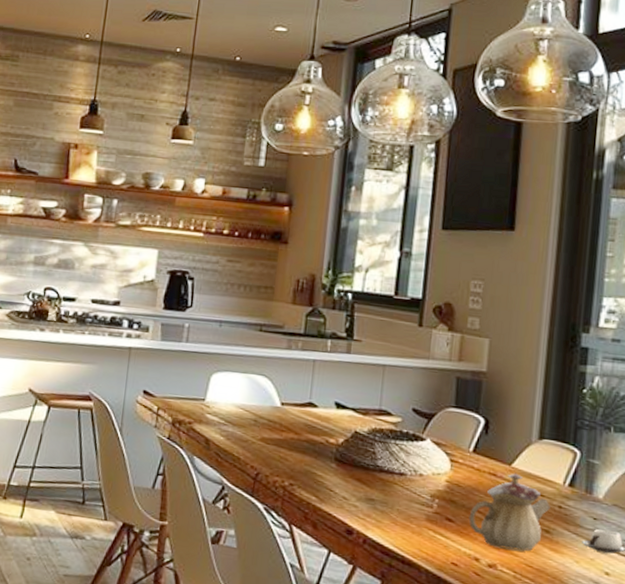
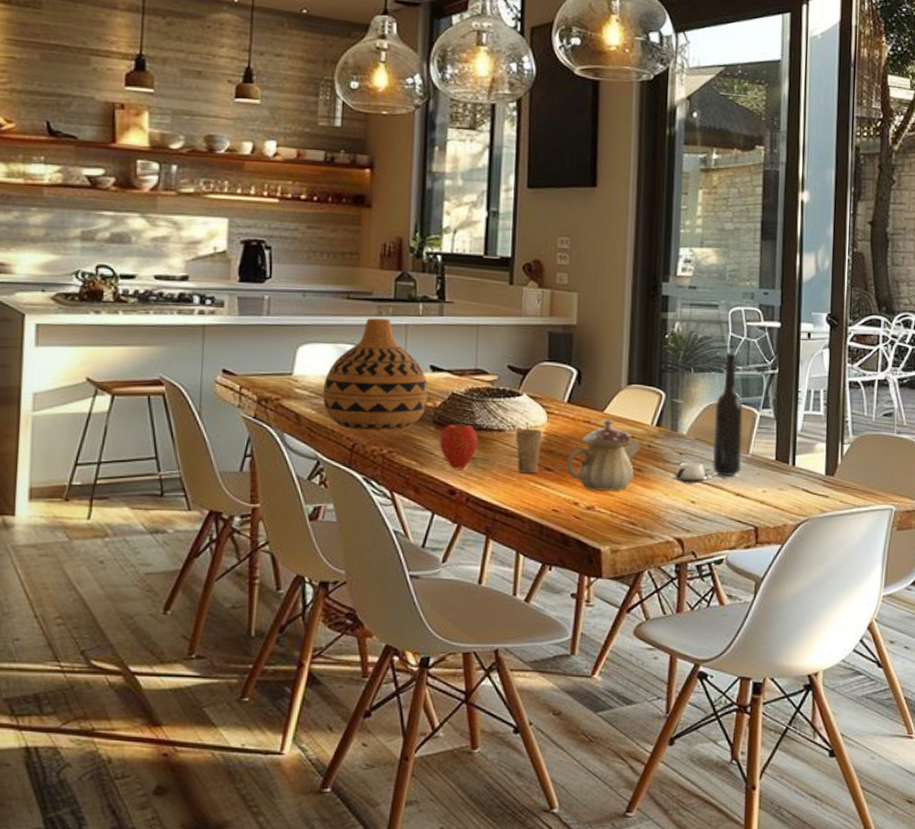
vase: none [231,351,332,463] -> present [323,318,429,430]
apple: none [339,463,378,510] -> present [439,424,478,469]
cup: none [416,467,445,522] -> present [516,421,543,474]

